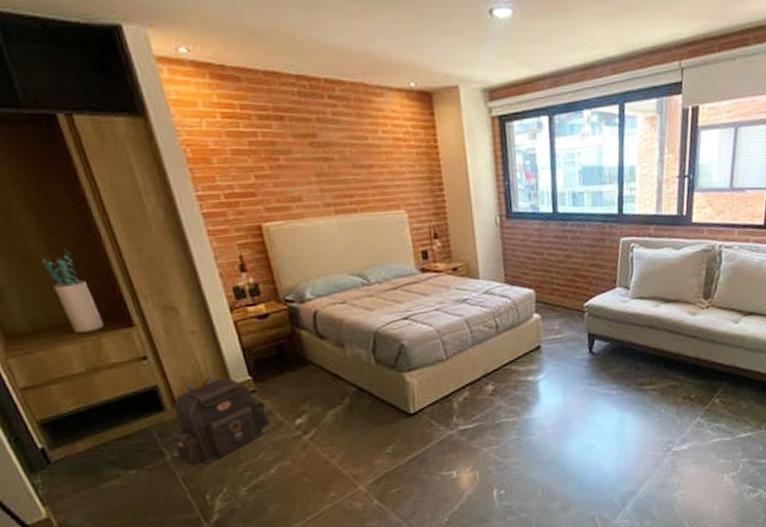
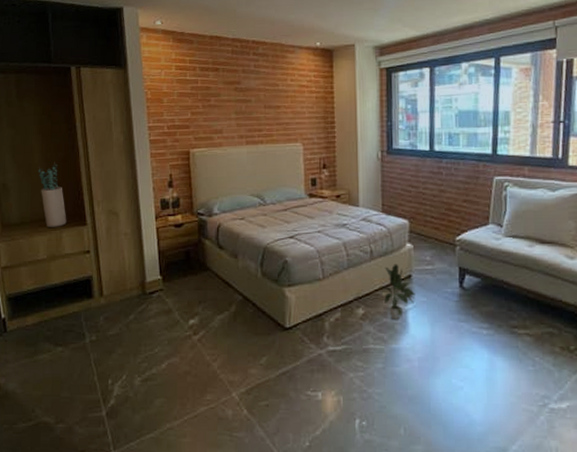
backpack: present [172,376,270,465] -> none [94,273,169,351]
potted plant: none [507,335,546,392] -> present [379,263,415,320]

